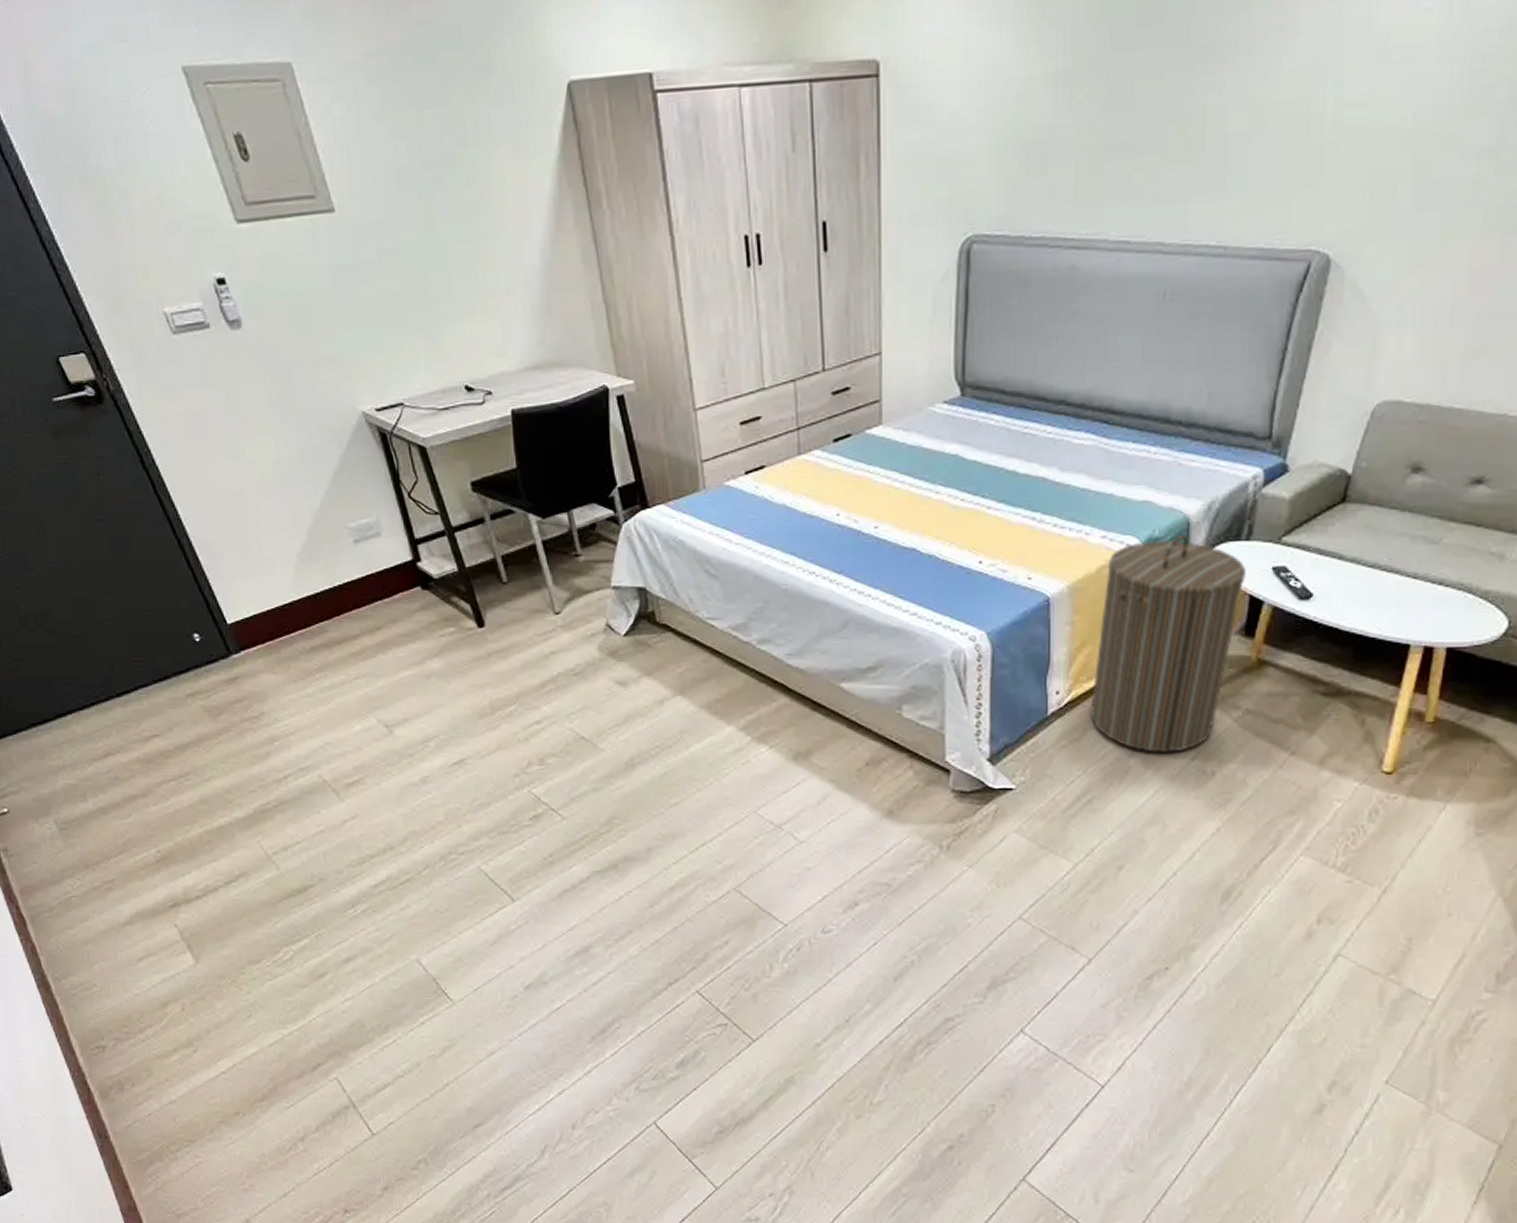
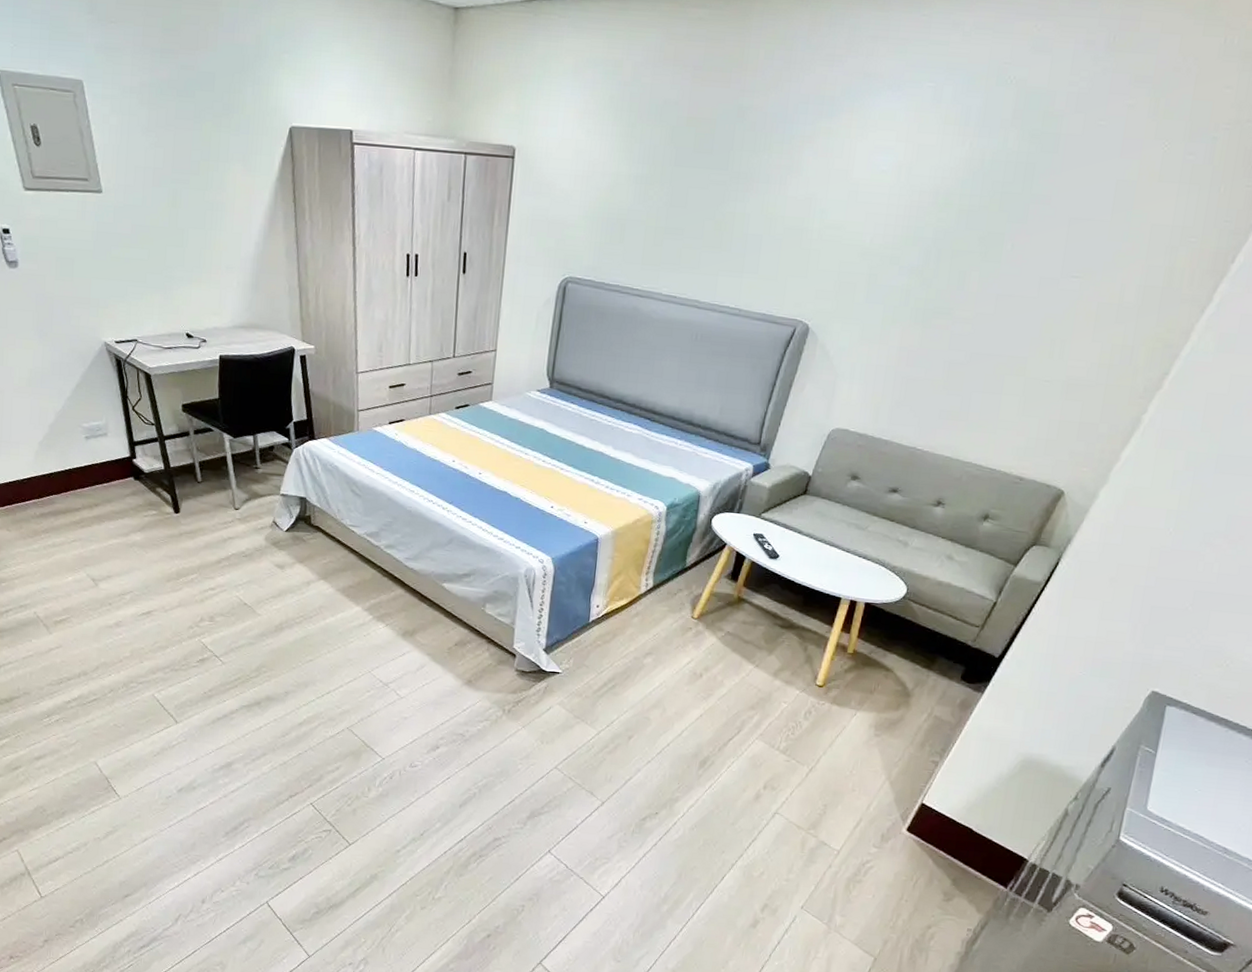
laundry hamper: present [1091,534,1246,753] -> none [619,503,736,657]

